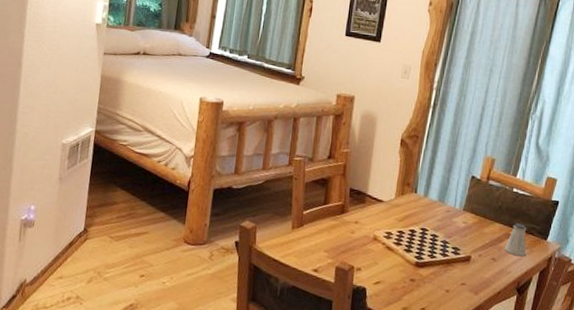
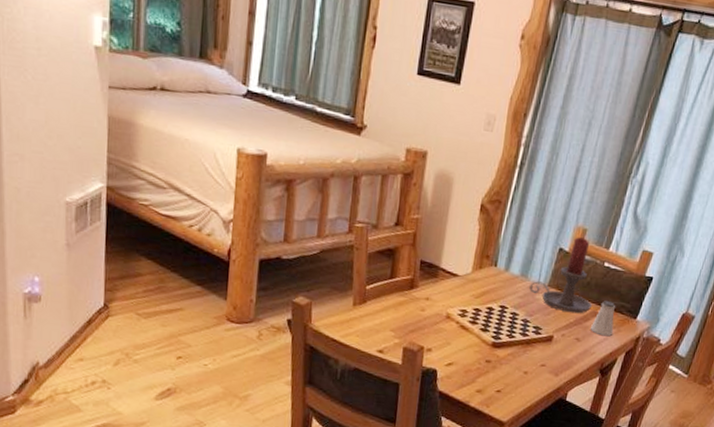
candle holder: none [447,166,505,235] -> present [529,237,592,314]

